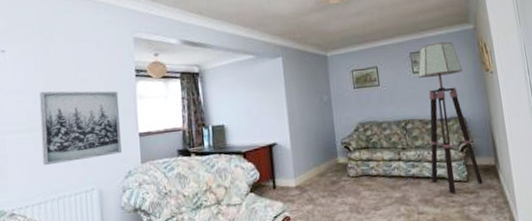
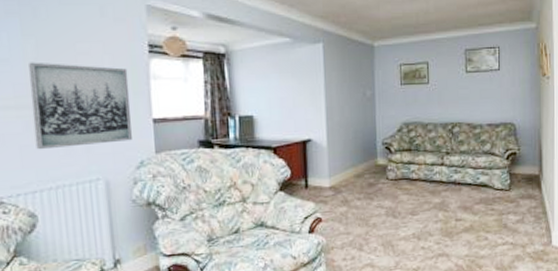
floor lamp: present [418,41,483,194] -> none [471,40,524,201]

